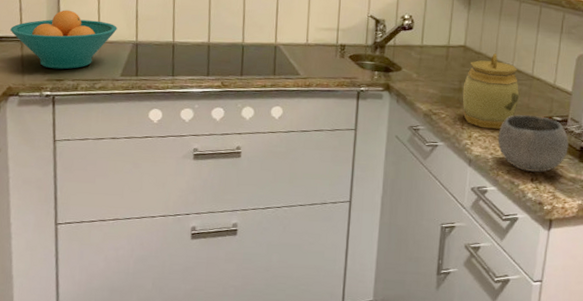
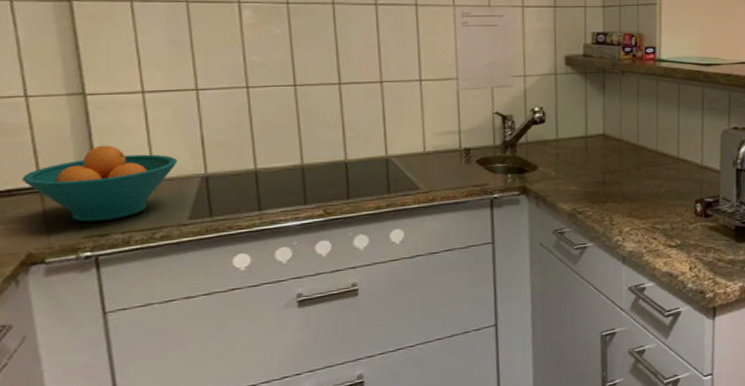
jar: present [462,53,519,129] -> none [607,139,667,221]
bowl: present [498,115,569,172] -> none [650,200,723,261]

